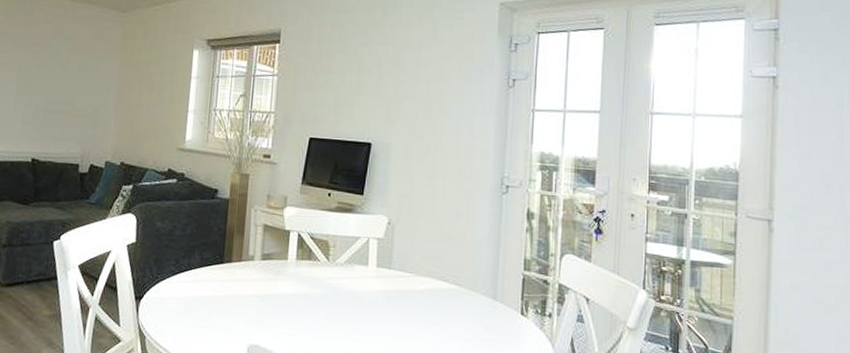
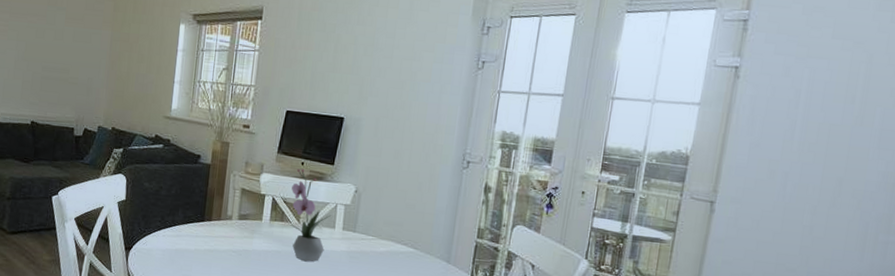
flower arrangement: none [319,200,364,305] -> present [290,168,332,262]

